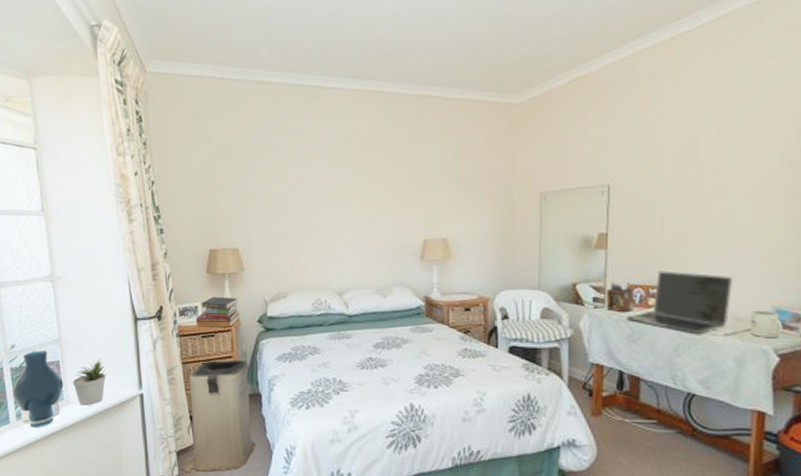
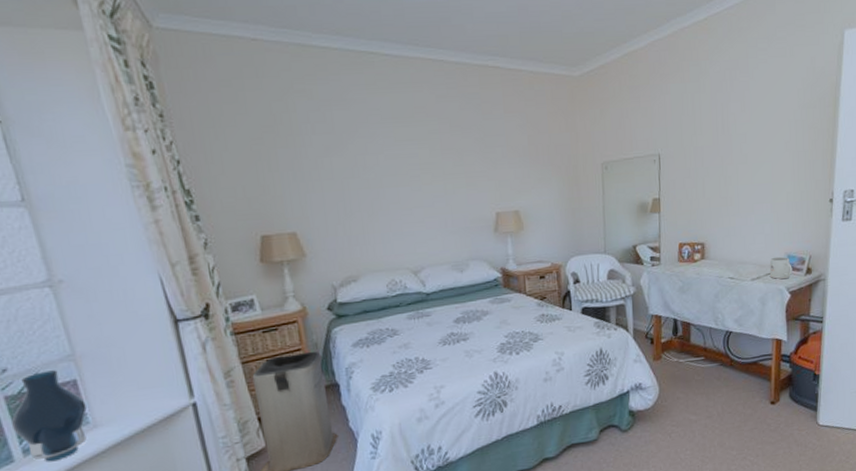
potted plant: present [72,359,108,407] -> none [98,371,147,428]
books: present [196,296,241,327] -> none [252,286,307,322]
desk organizer: present [605,281,633,313] -> none [660,241,683,269]
laptop: present [627,270,734,334] -> none [679,228,757,281]

